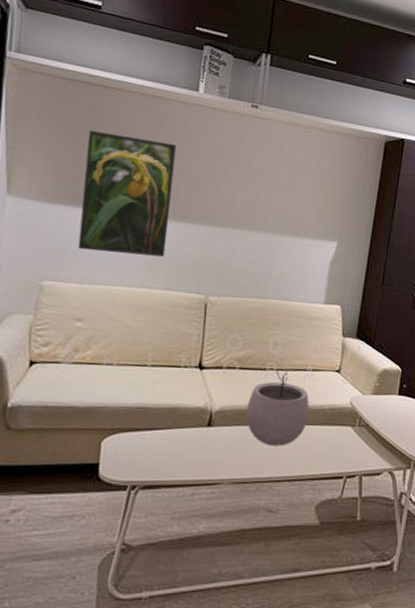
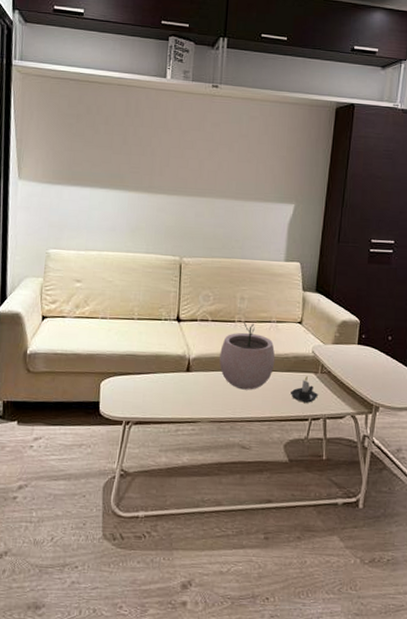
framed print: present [77,130,177,257] -> none [74,120,150,225]
candle: none [325,430,355,459] -> present [291,376,318,403]

